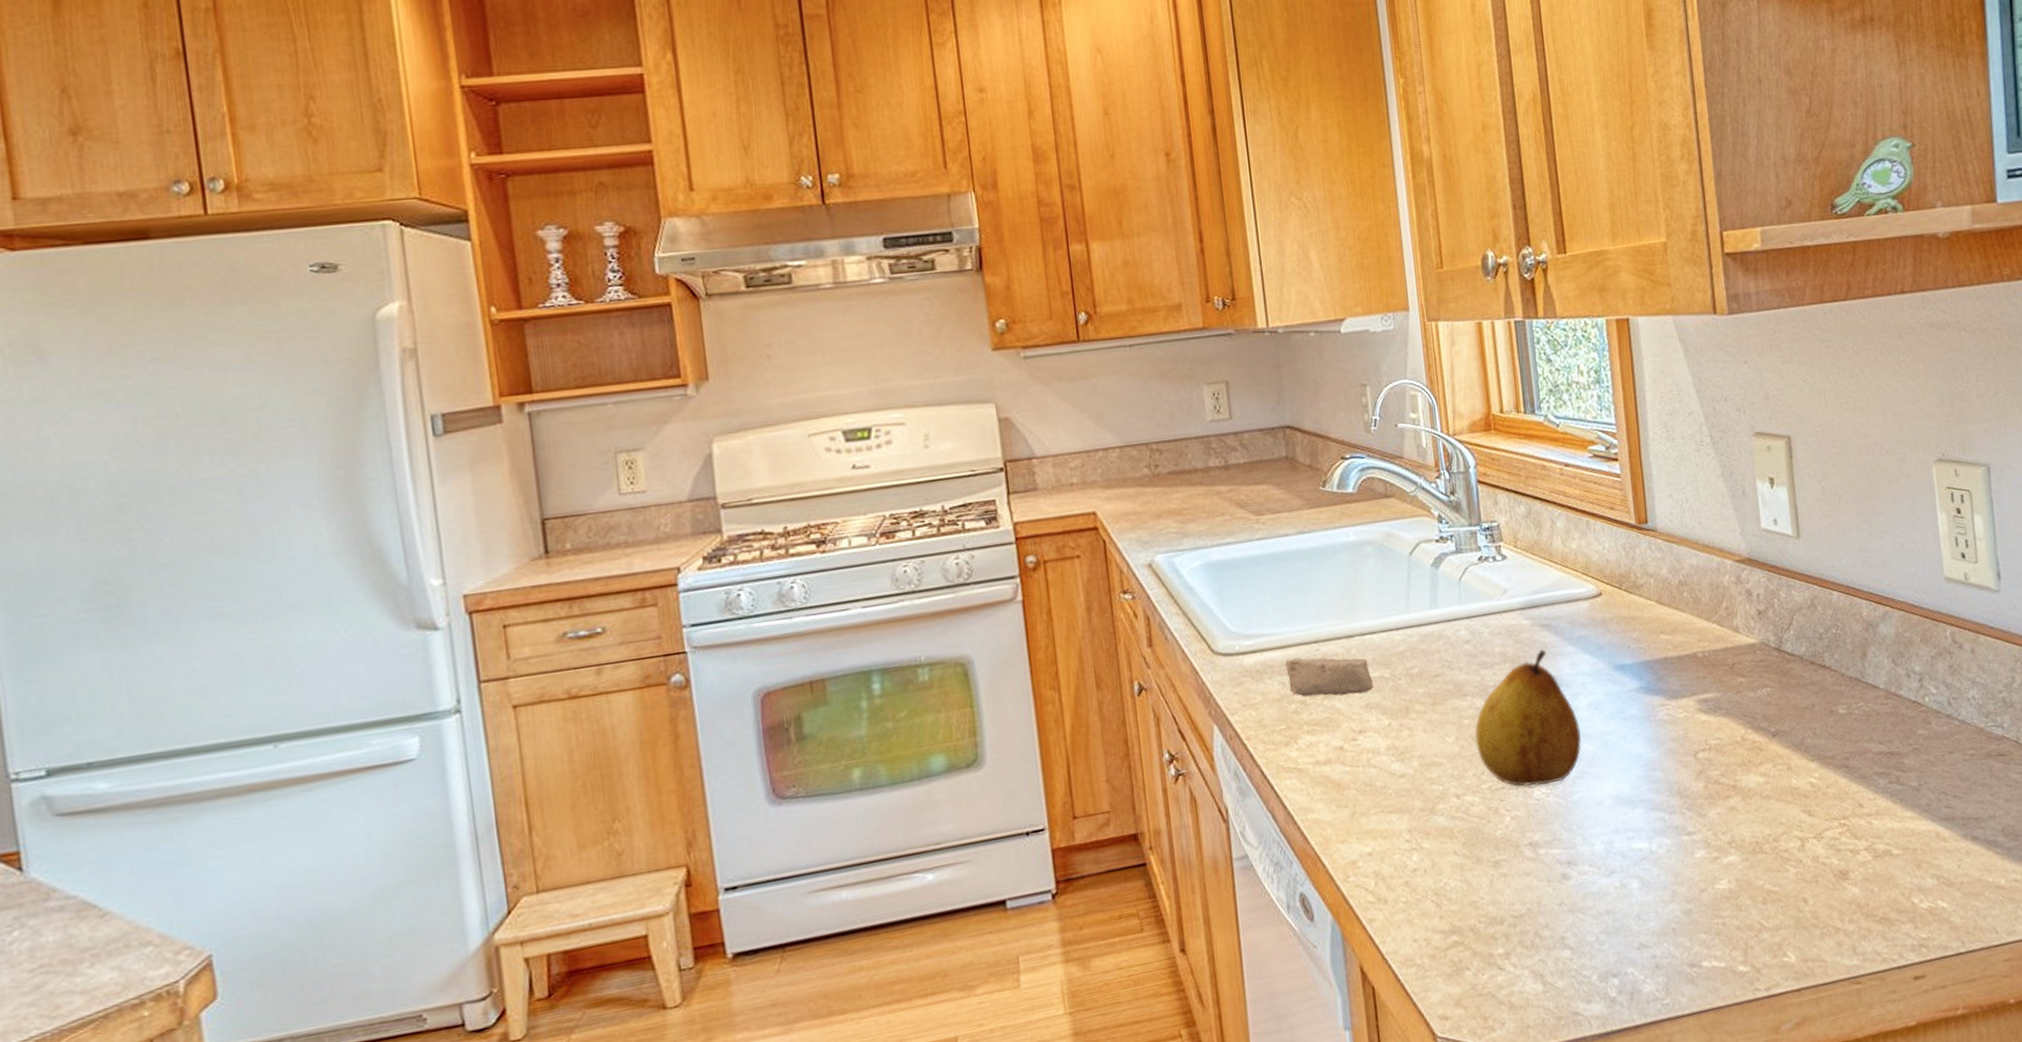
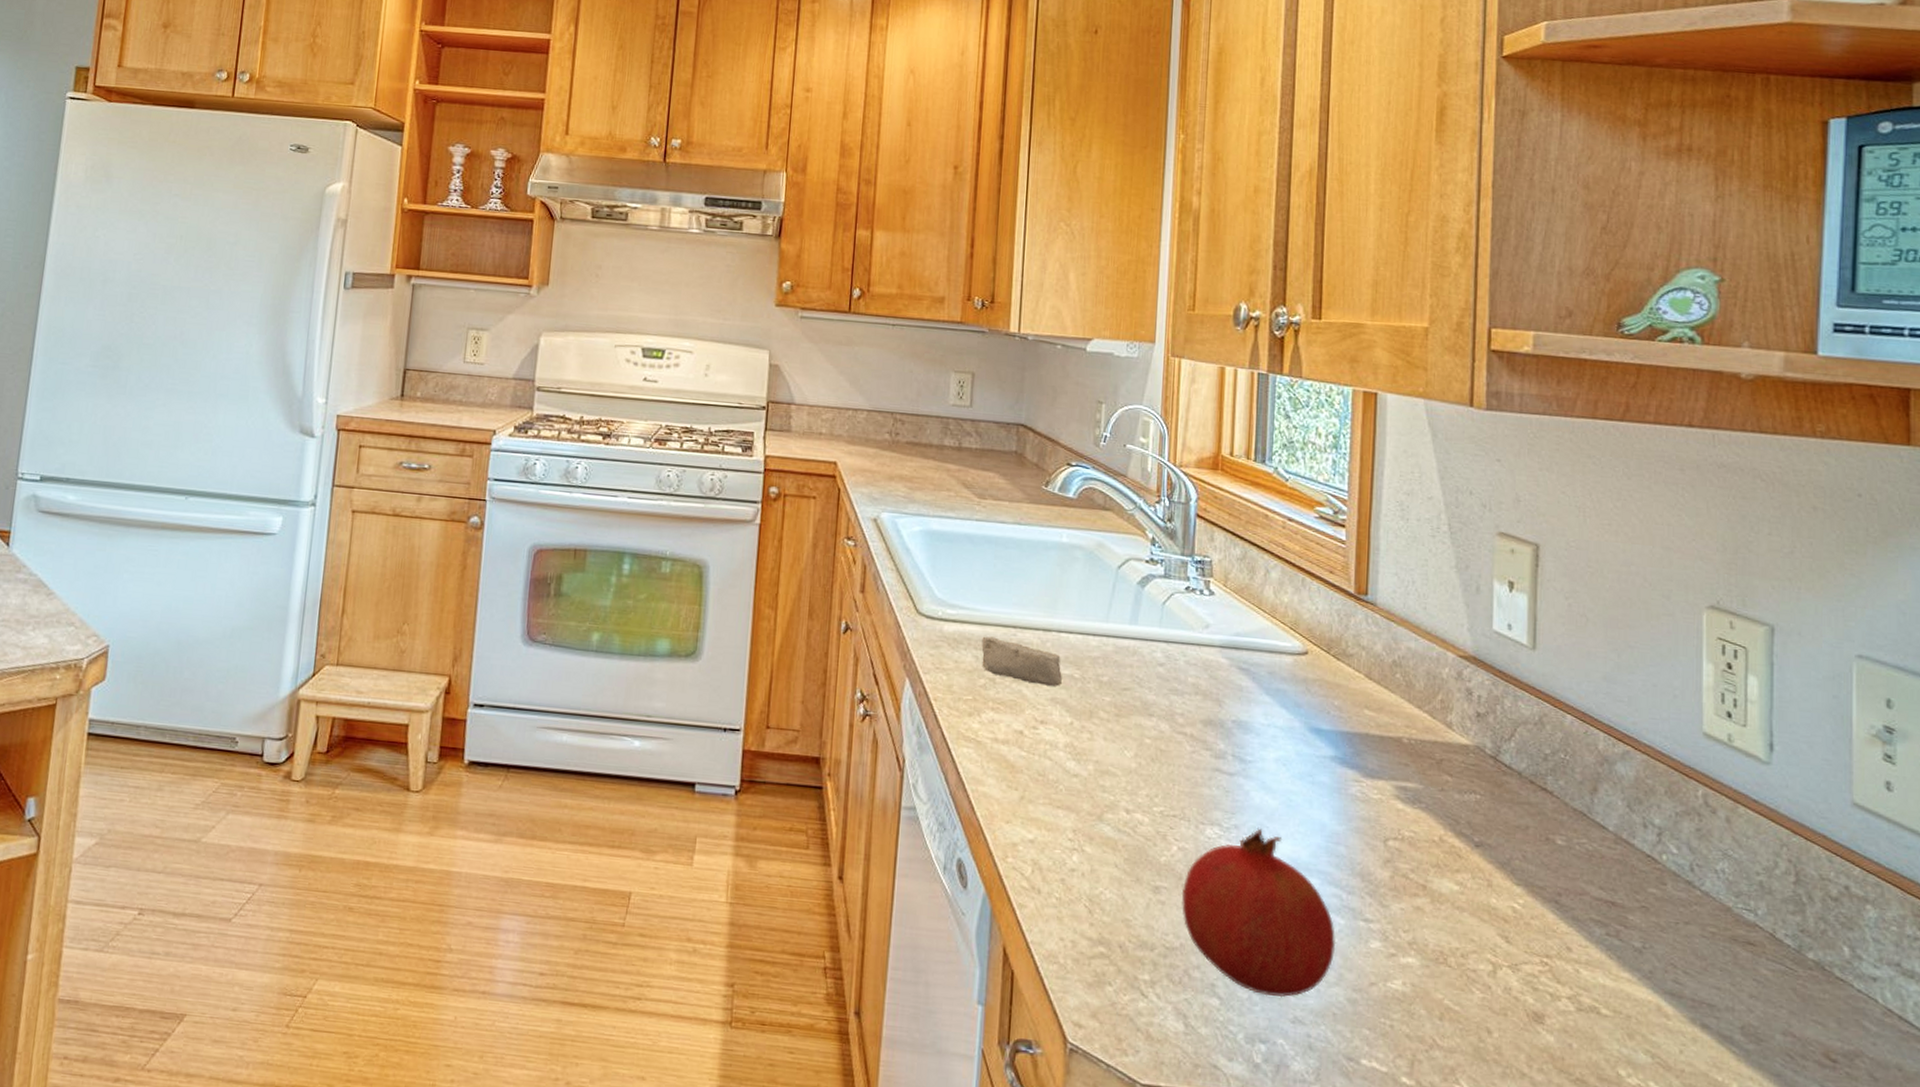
fruit: present [1474,649,1581,787] -> none [1153,691,1264,828]
fruit: none [1520,776,1666,933] -> present [1181,828,1336,998]

